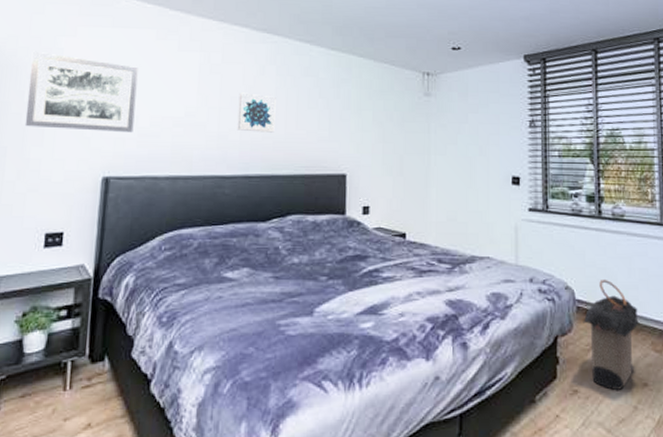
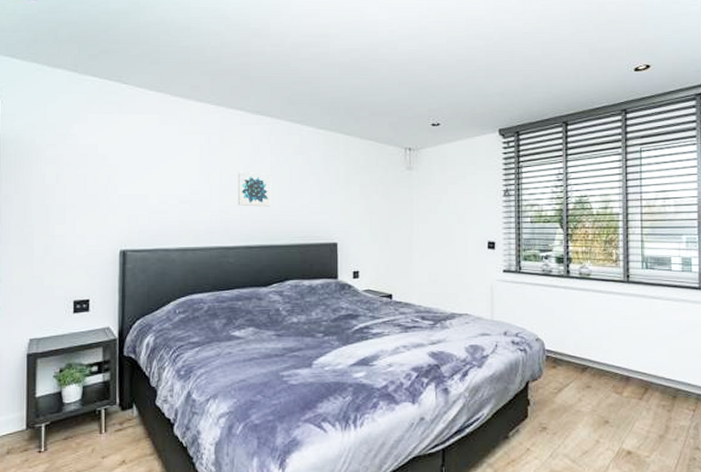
wall art: present [24,51,138,133] -> none [47,137,145,211]
laundry hamper: present [583,279,640,390] -> none [552,331,603,427]

